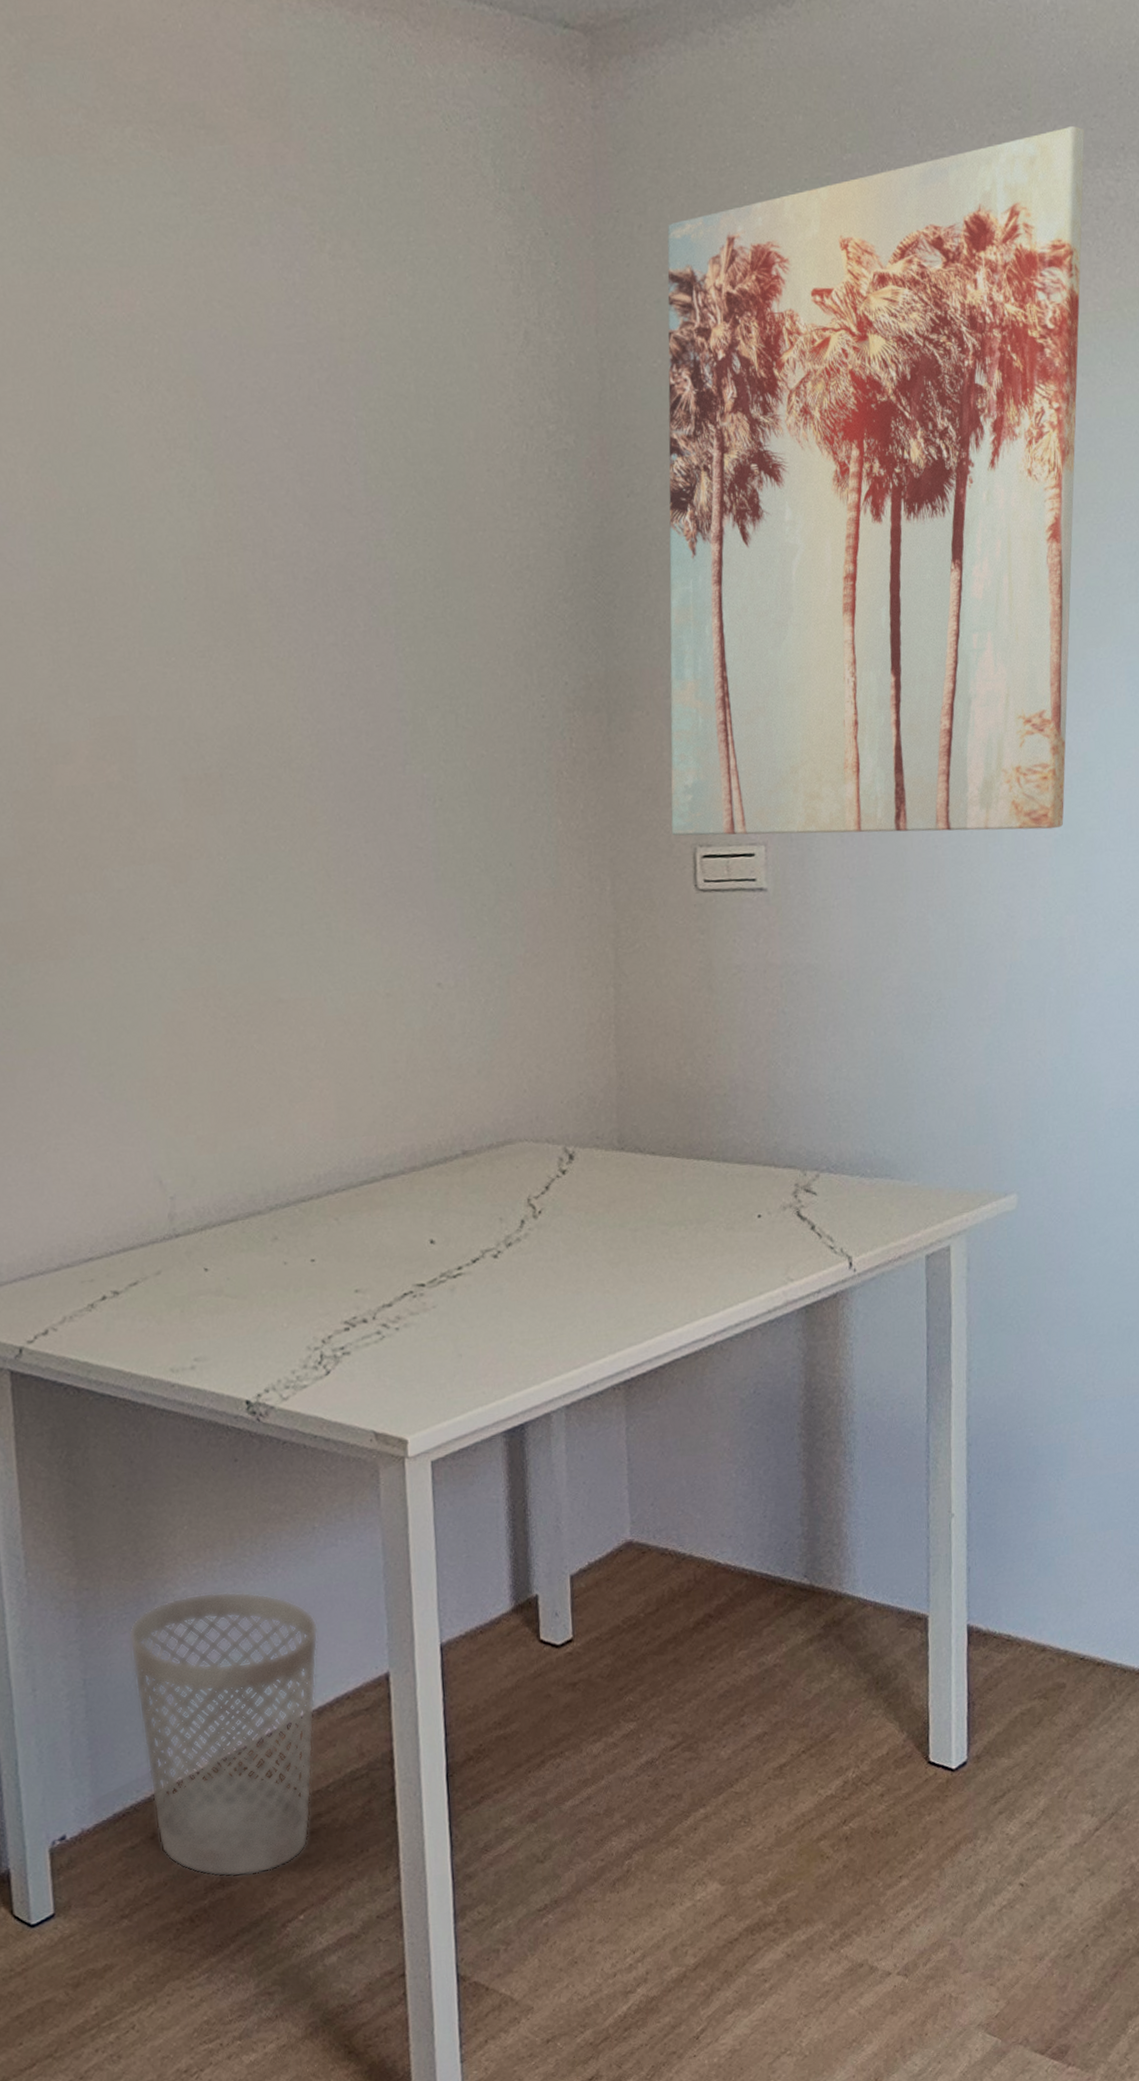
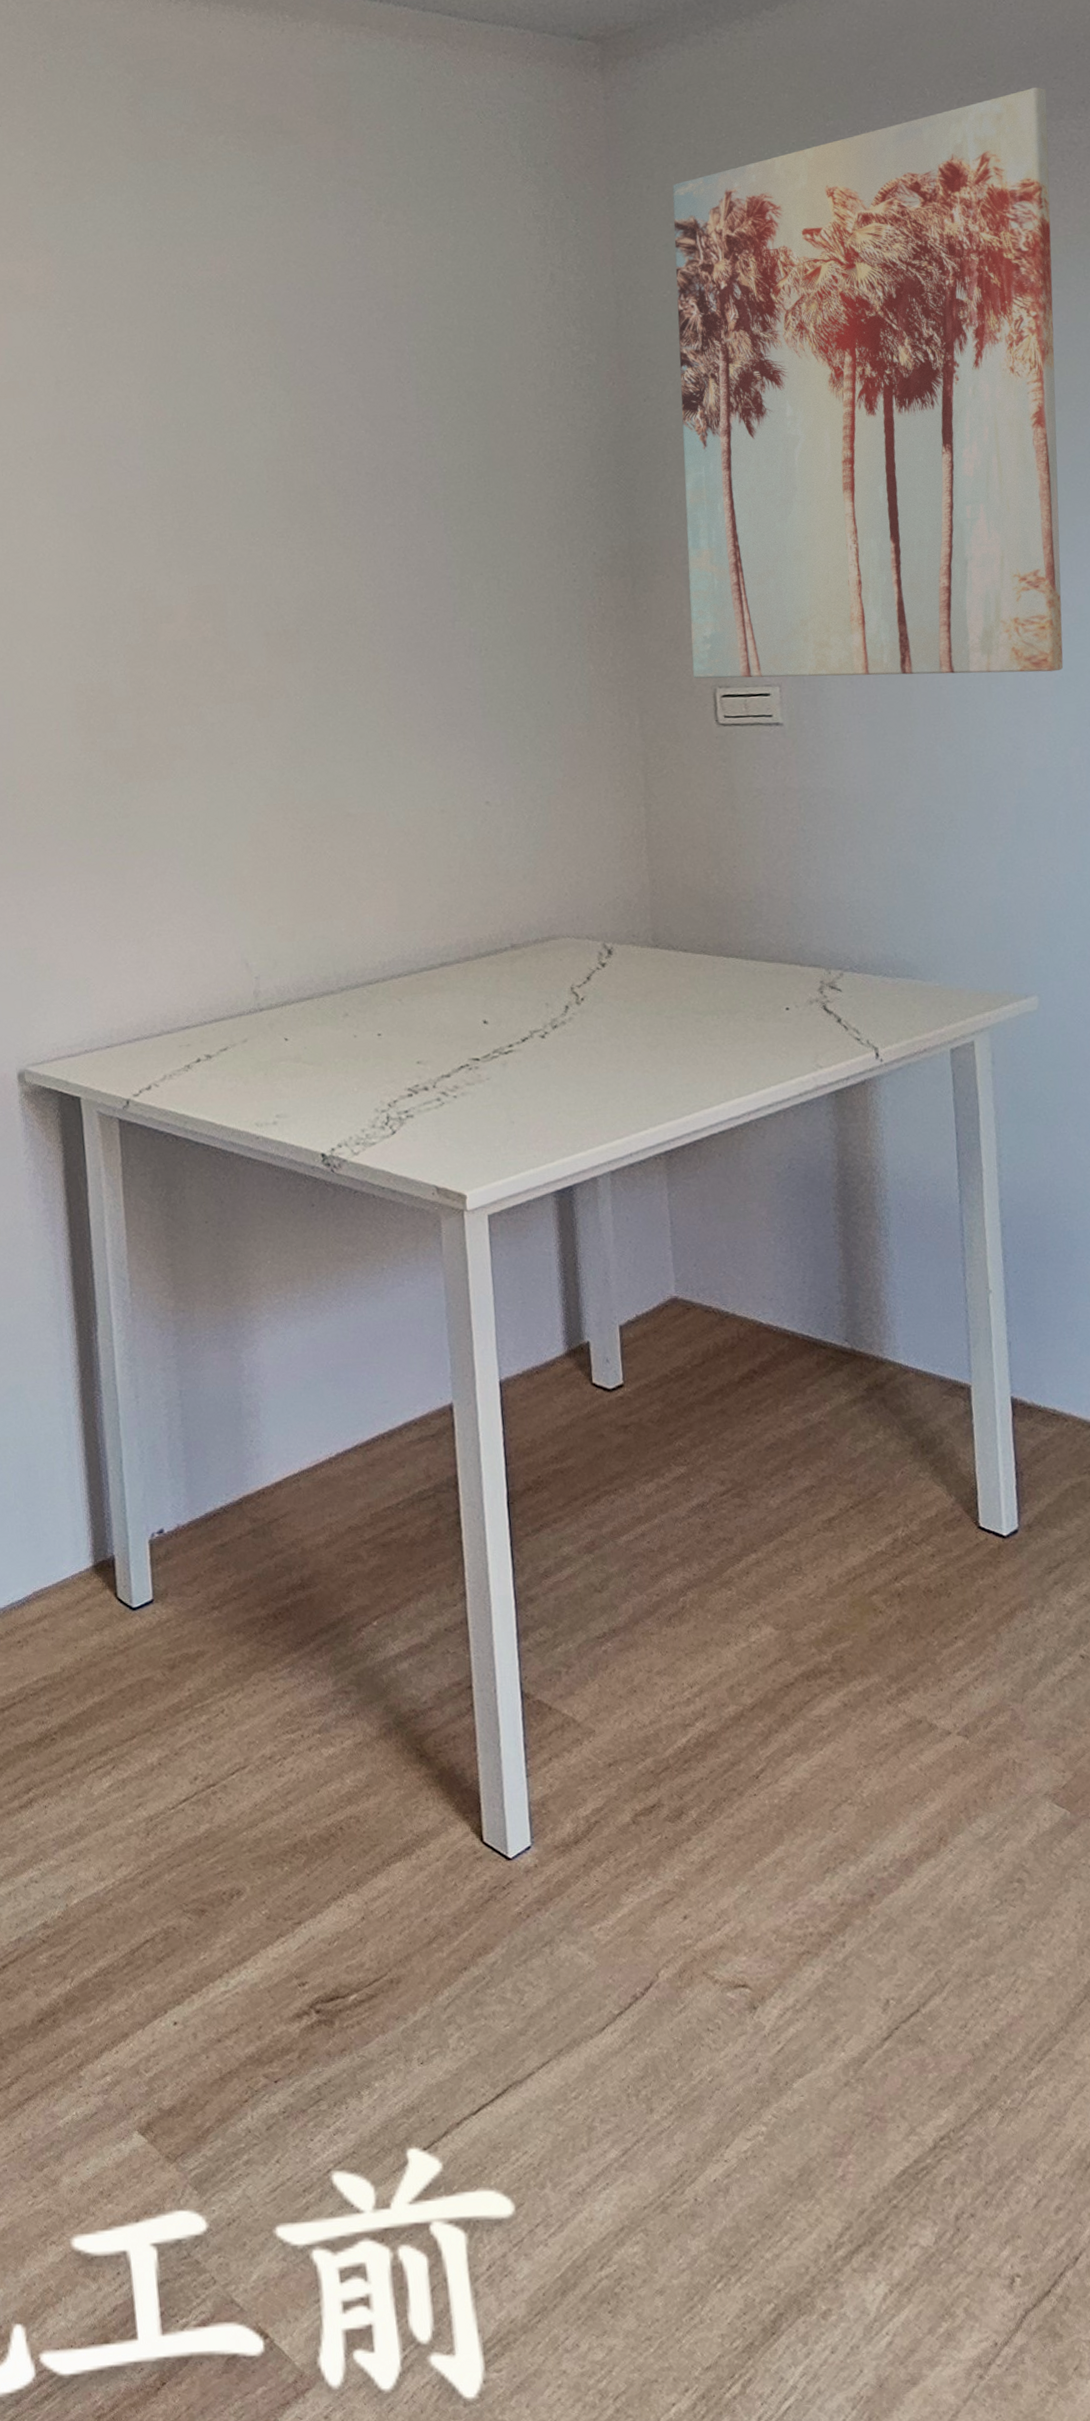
wastebasket: present [128,1591,319,1878] -> none [218,1320,388,1581]

